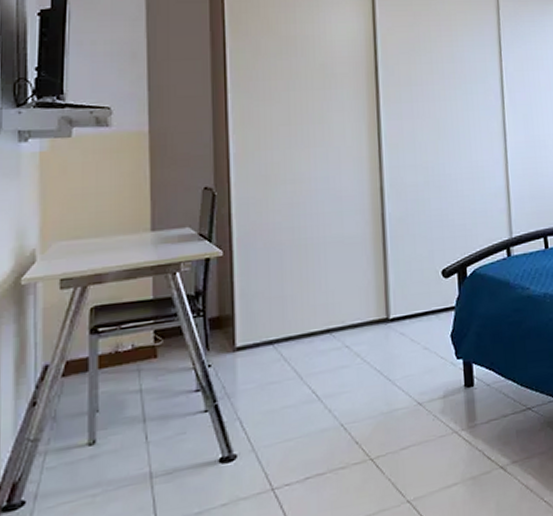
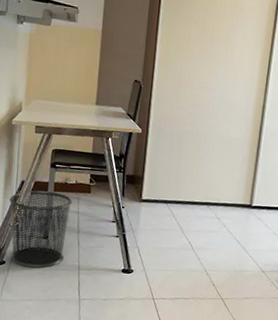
waste bin: none [26,369,130,501] -> present [10,190,72,268]

